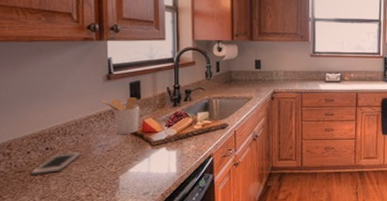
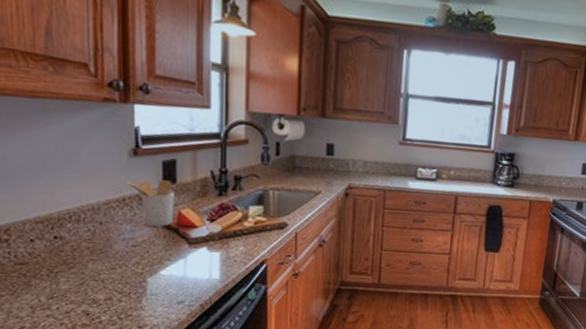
cell phone: present [29,151,82,175] -> none [33,243,100,270]

